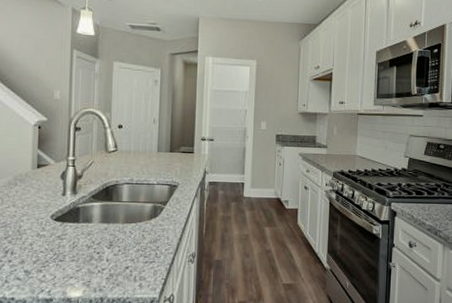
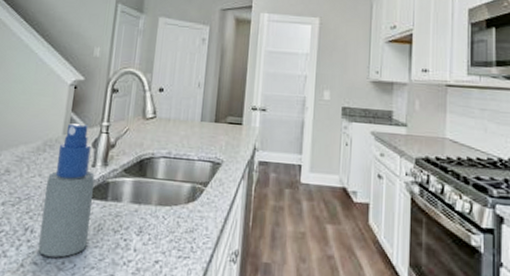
spray bottle: none [20,159,66,272] -> present [38,123,95,258]

